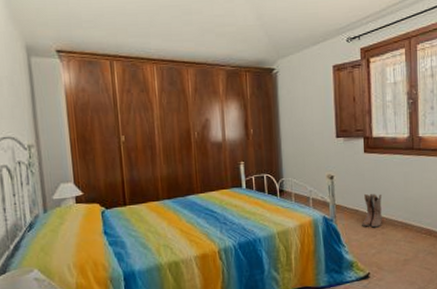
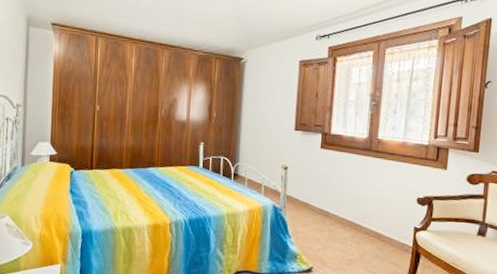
boots: present [362,193,383,228] -> none [310,188,334,224]

